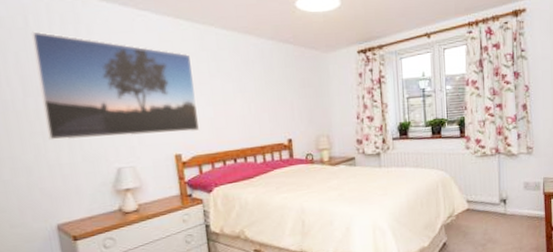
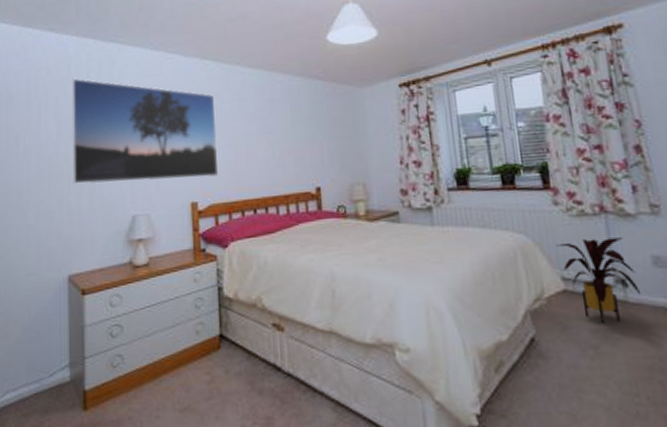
house plant: none [465,171,514,229] -> present [556,237,640,323]

